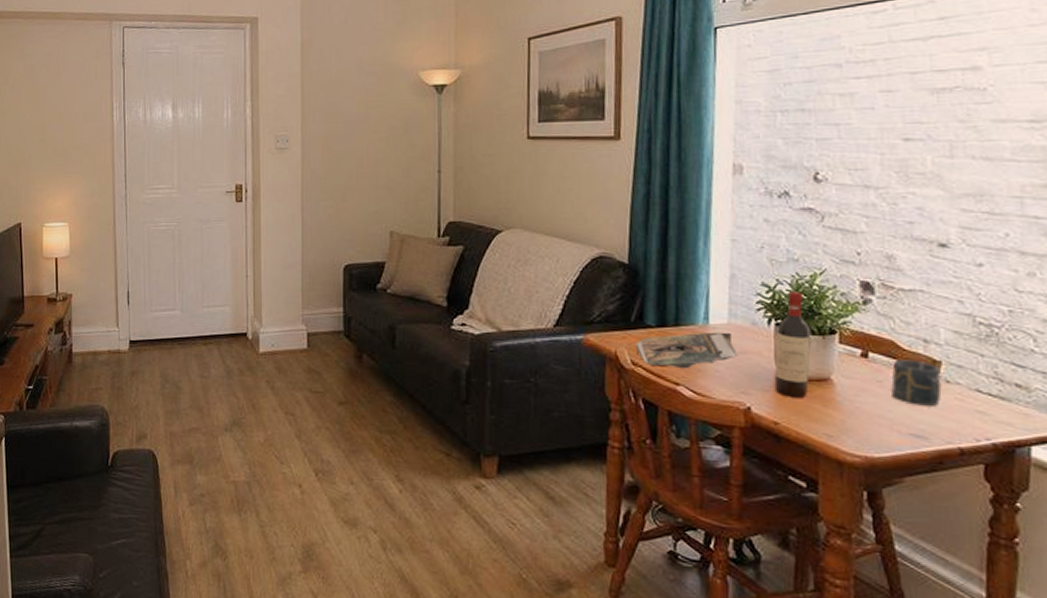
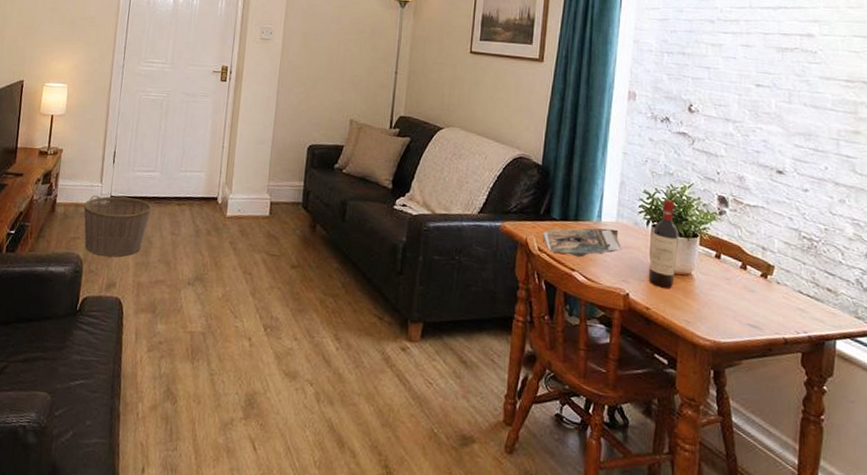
basket: none [101,340,176,407] -> present [83,195,152,257]
cup: present [891,359,942,406] -> none [736,262,774,302]

